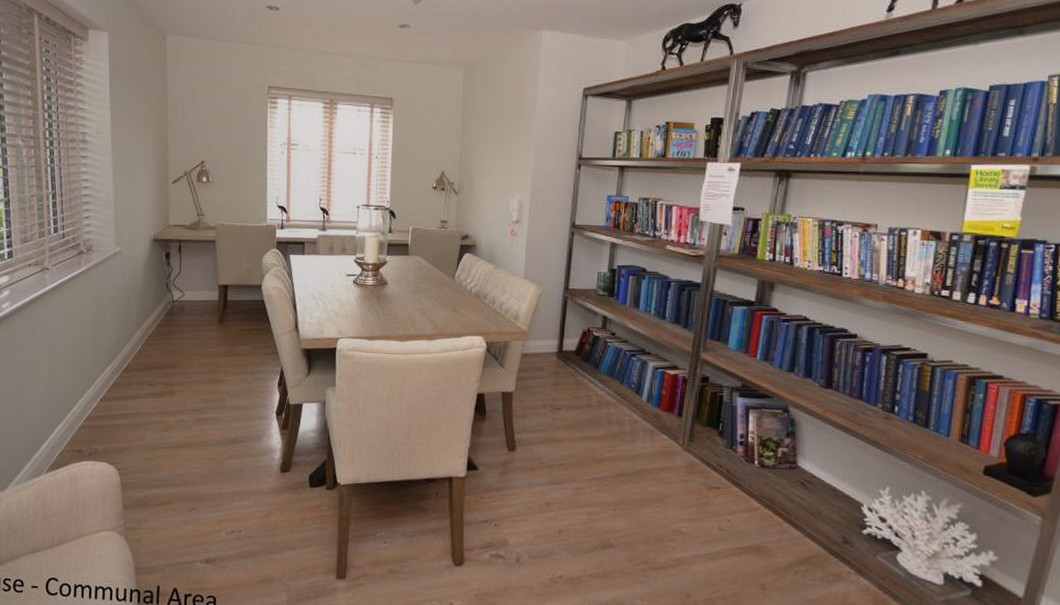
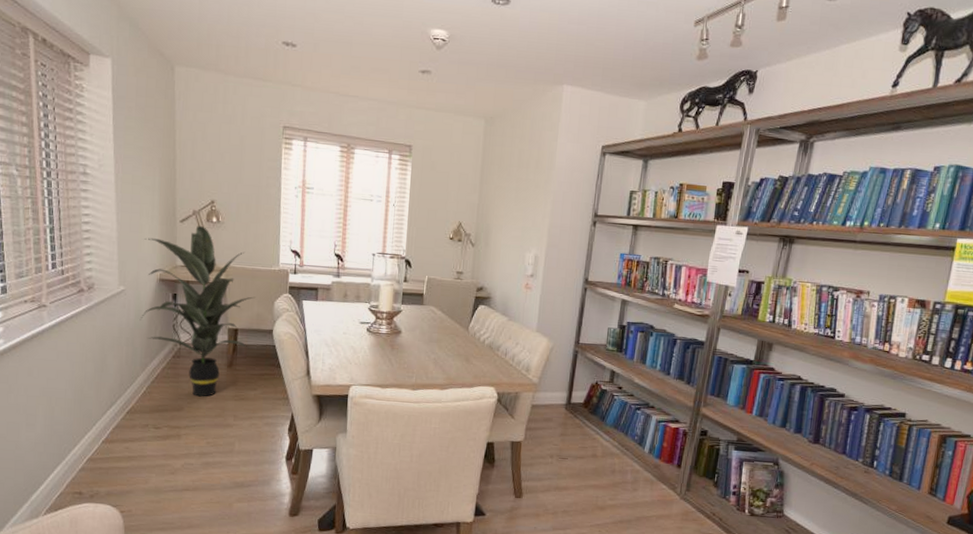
indoor plant: none [135,185,245,354] -> present [139,225,256,397]

